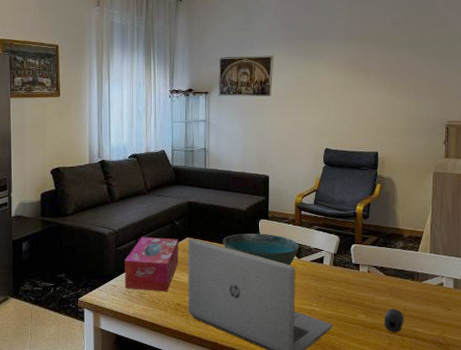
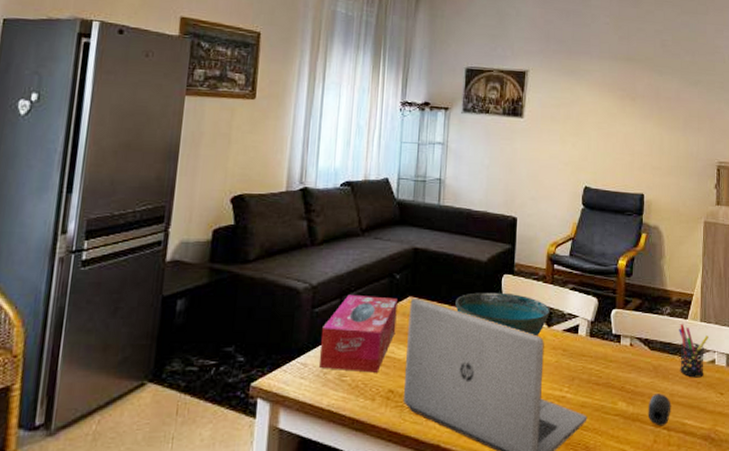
pen holder: none [411,255,438,297] -> present [679,324,709,378]

